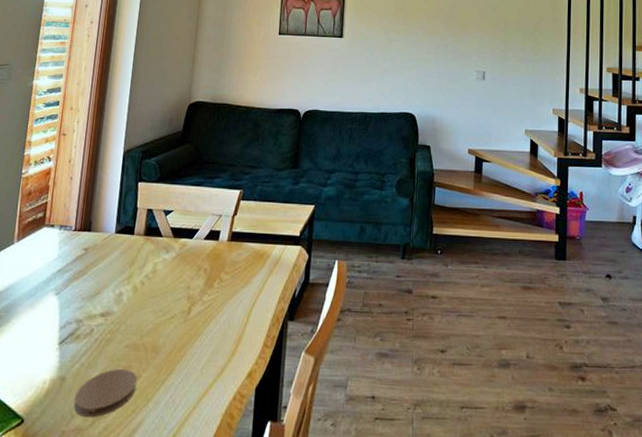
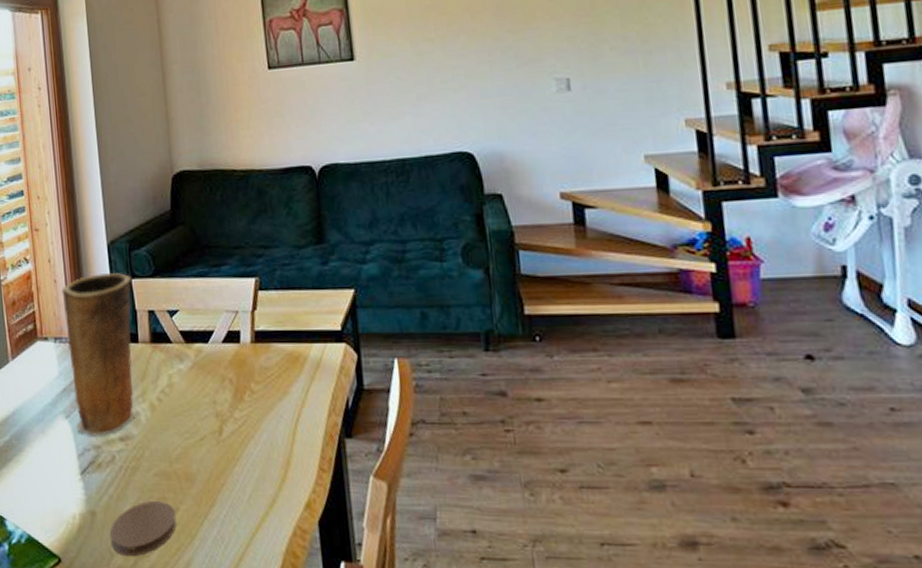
vase: none [64,176,139,312] -> present [62,273,135,436]

